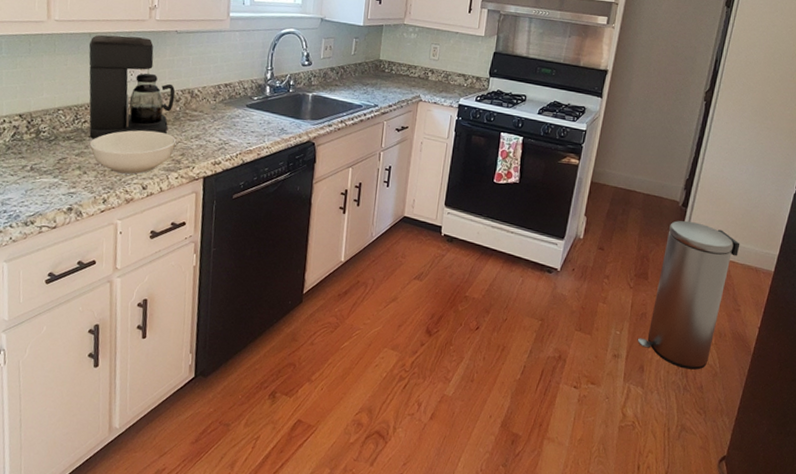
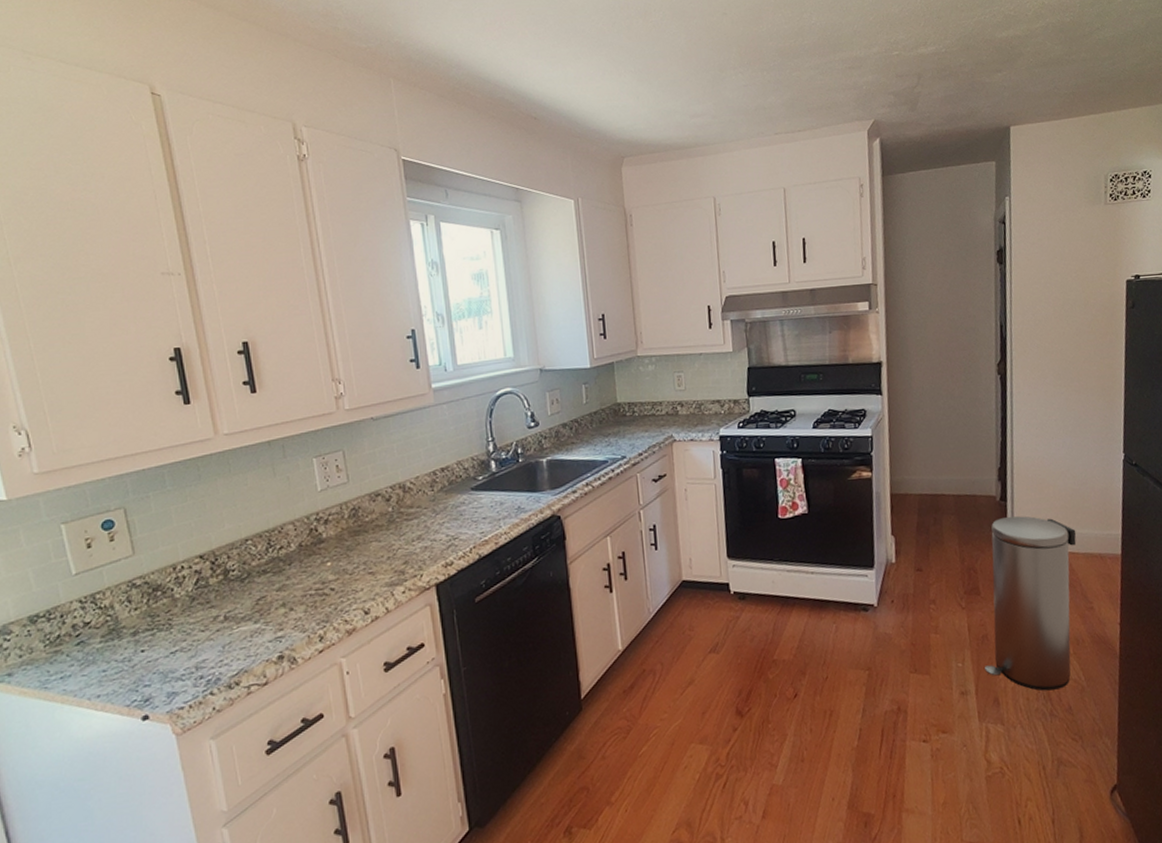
coffee maker: present [89,34,176,139] -> none [271,433,385,567]
bowl: present [89,130,177,175] -> none [290,540,396,601]

